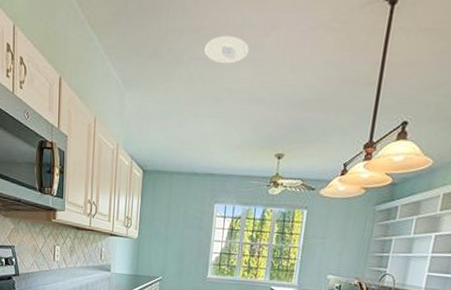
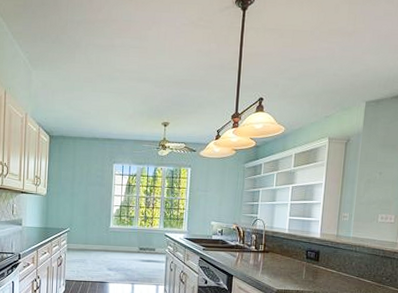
recessed light: present [204,35,250,64] -> none [99,27,136,50]

